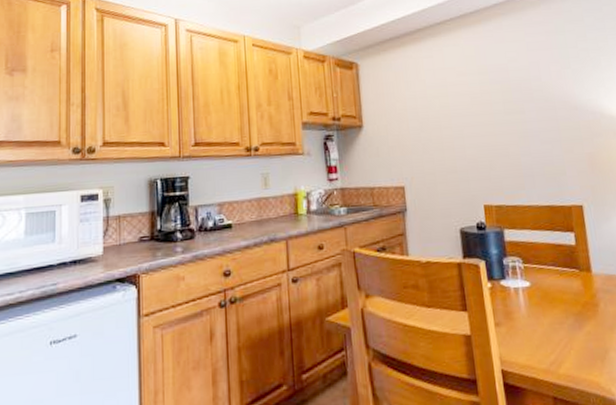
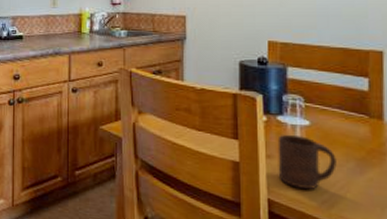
cup: none [503,298,559,354] -> present [277,134,337,190]

